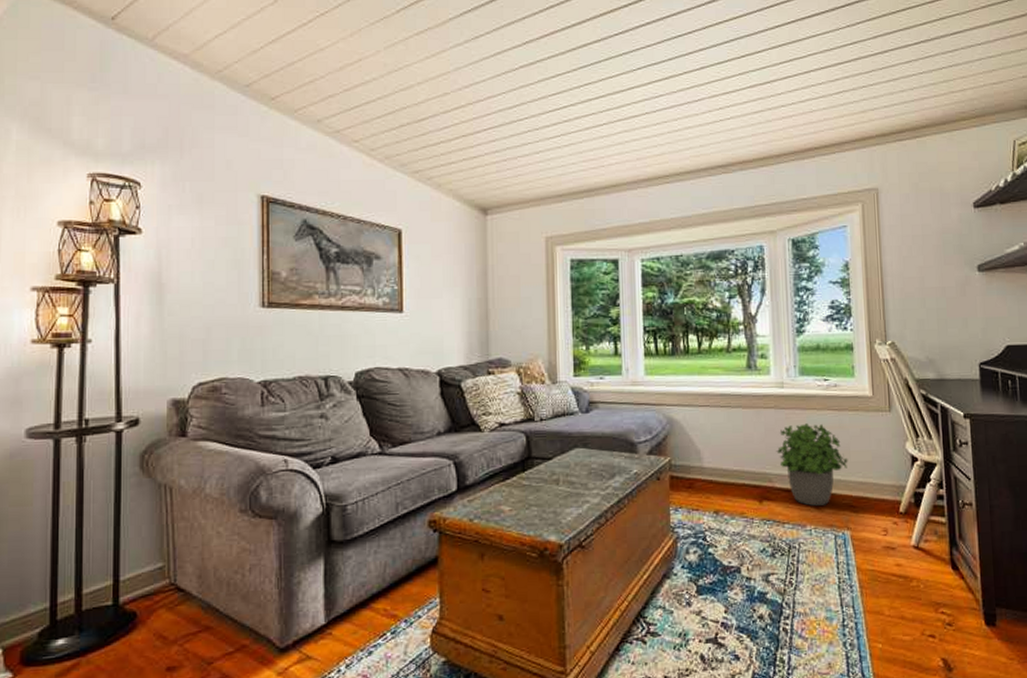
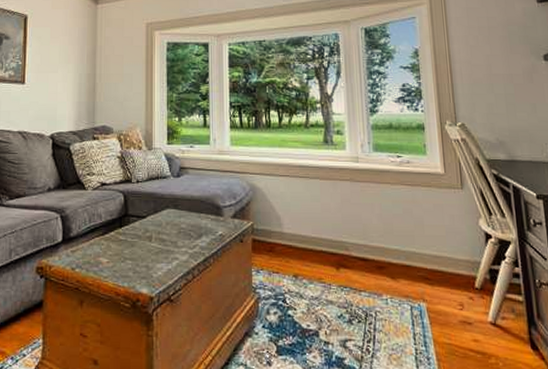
potted plant: present [776,423,848,506] -> none [352,197,422,276]

